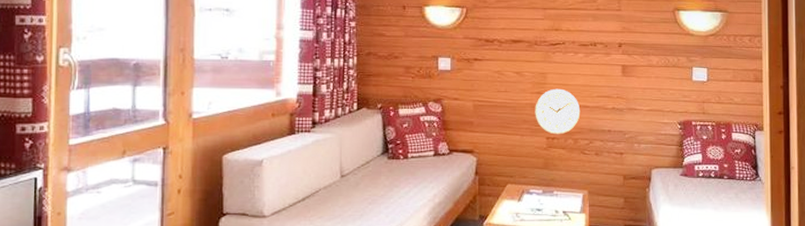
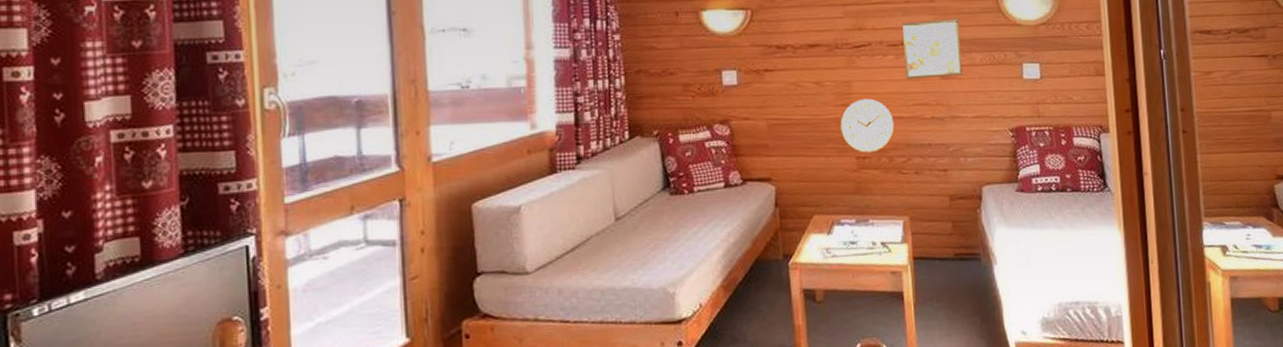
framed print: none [593,25,641,75] -> present [902,18,962,80]

